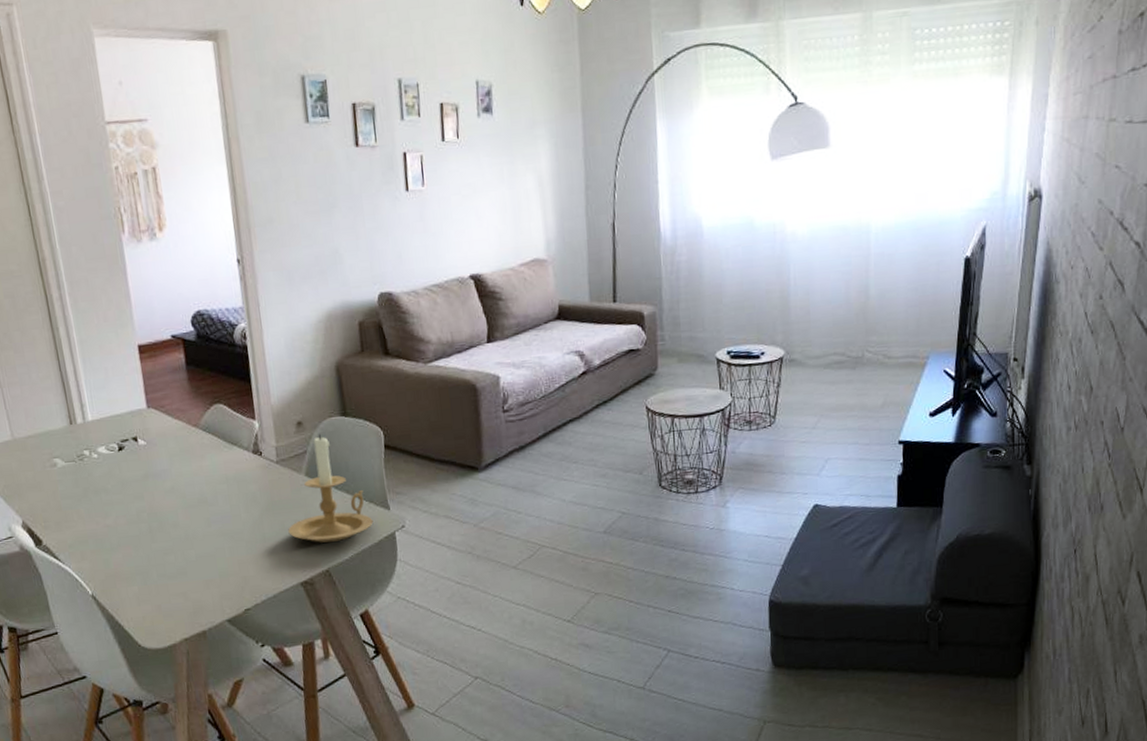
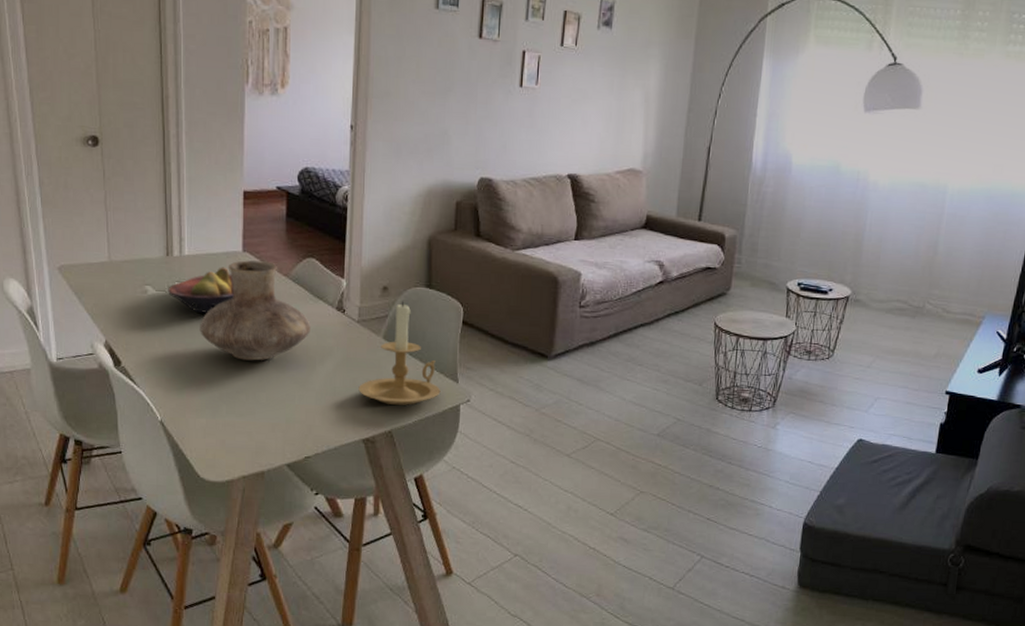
fruit bowl: none [77,427,146,478] -> present [168,267,234,313]
vase: none [115,414,230,520] -> present [200,260,311,361]

